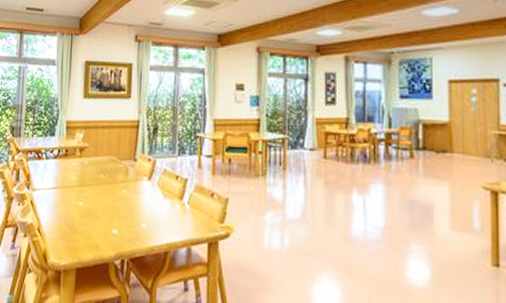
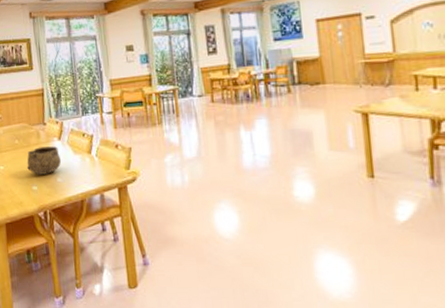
decorative bowl: none [109,185,149,218] -> present [27,146,62,175]

